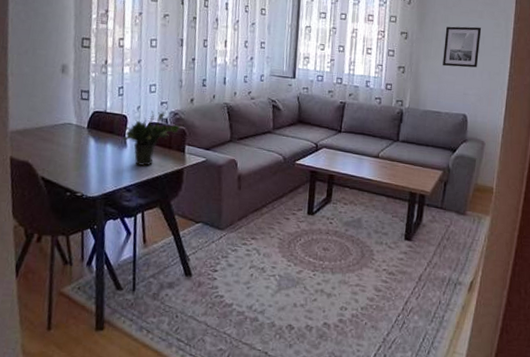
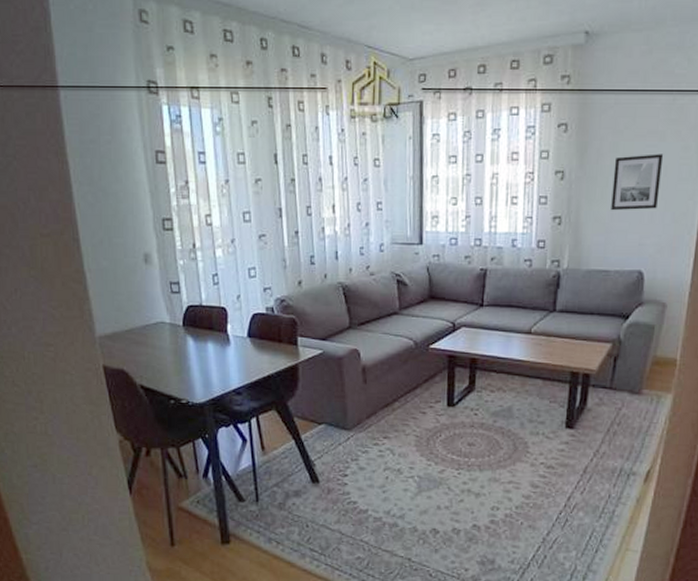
potted plant: present [121,110,181,166] -> none [223,299,289,364]

